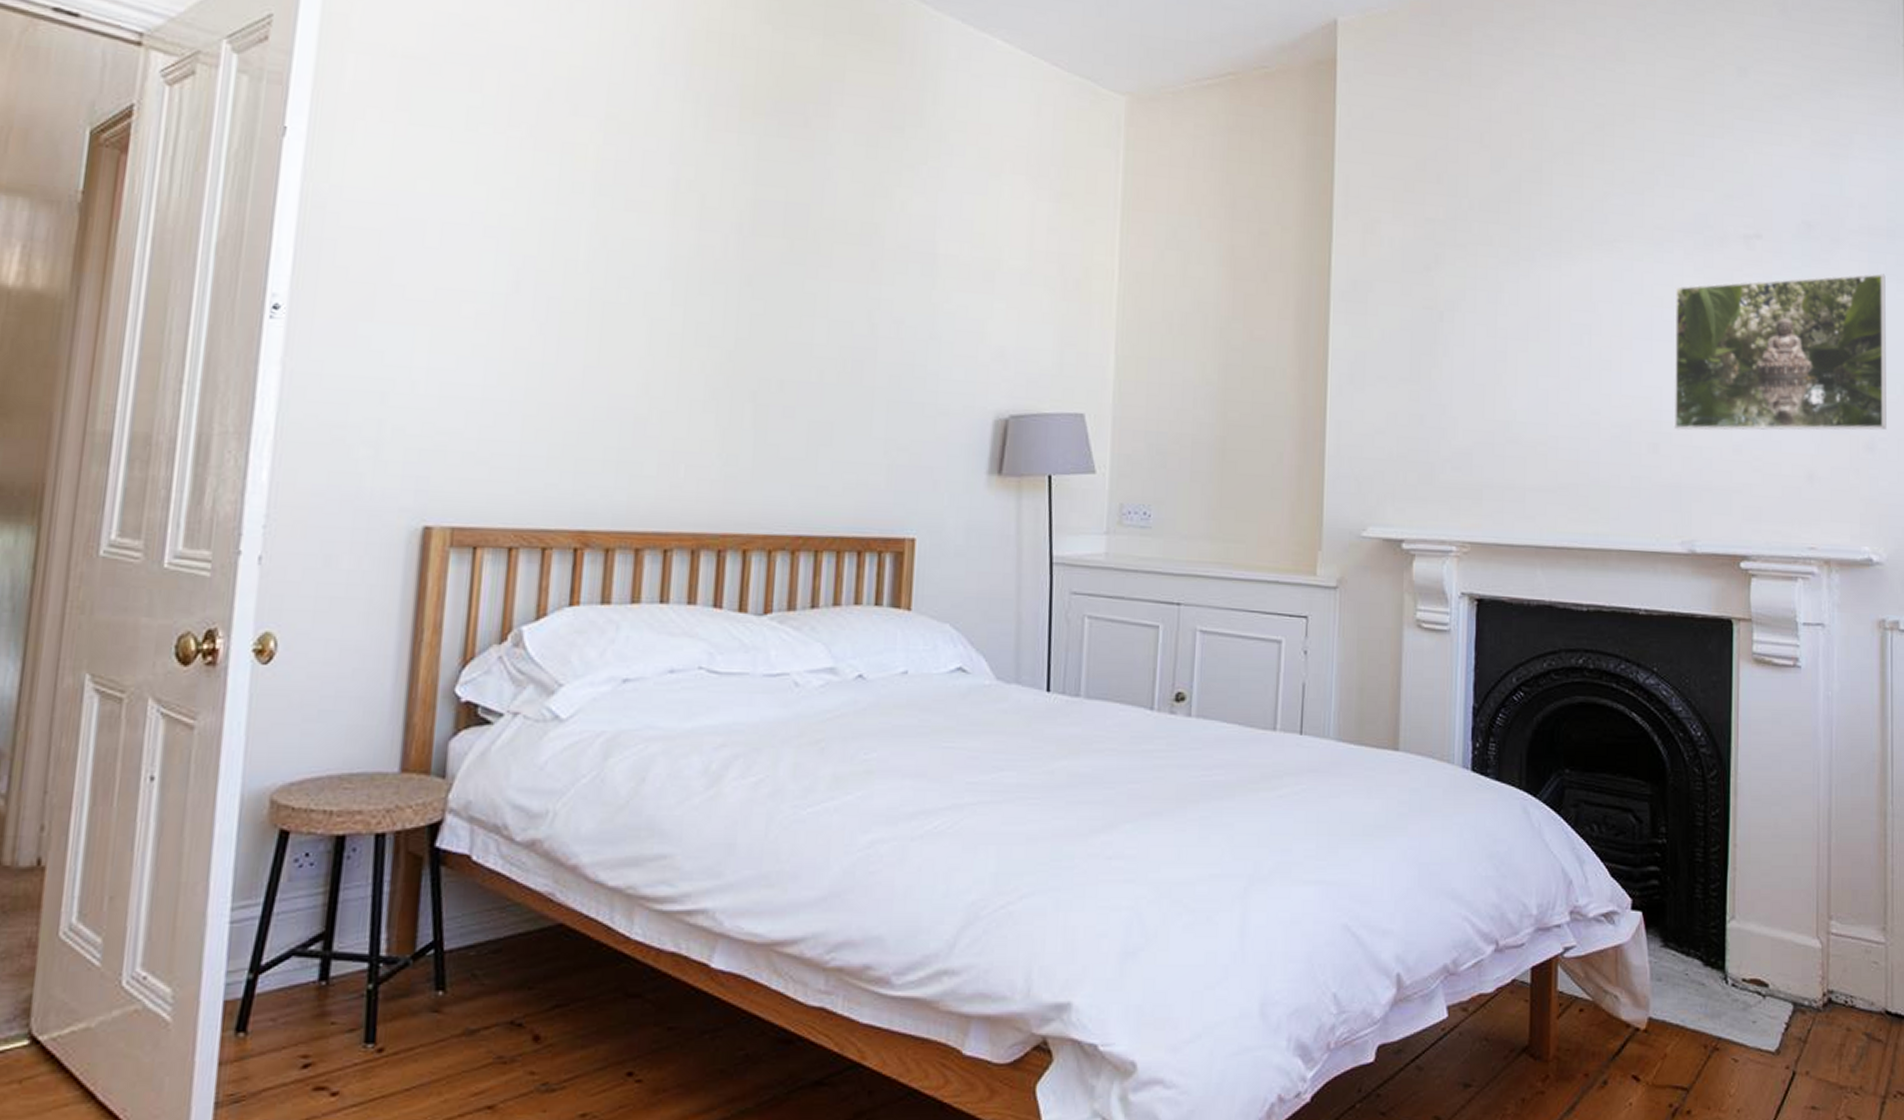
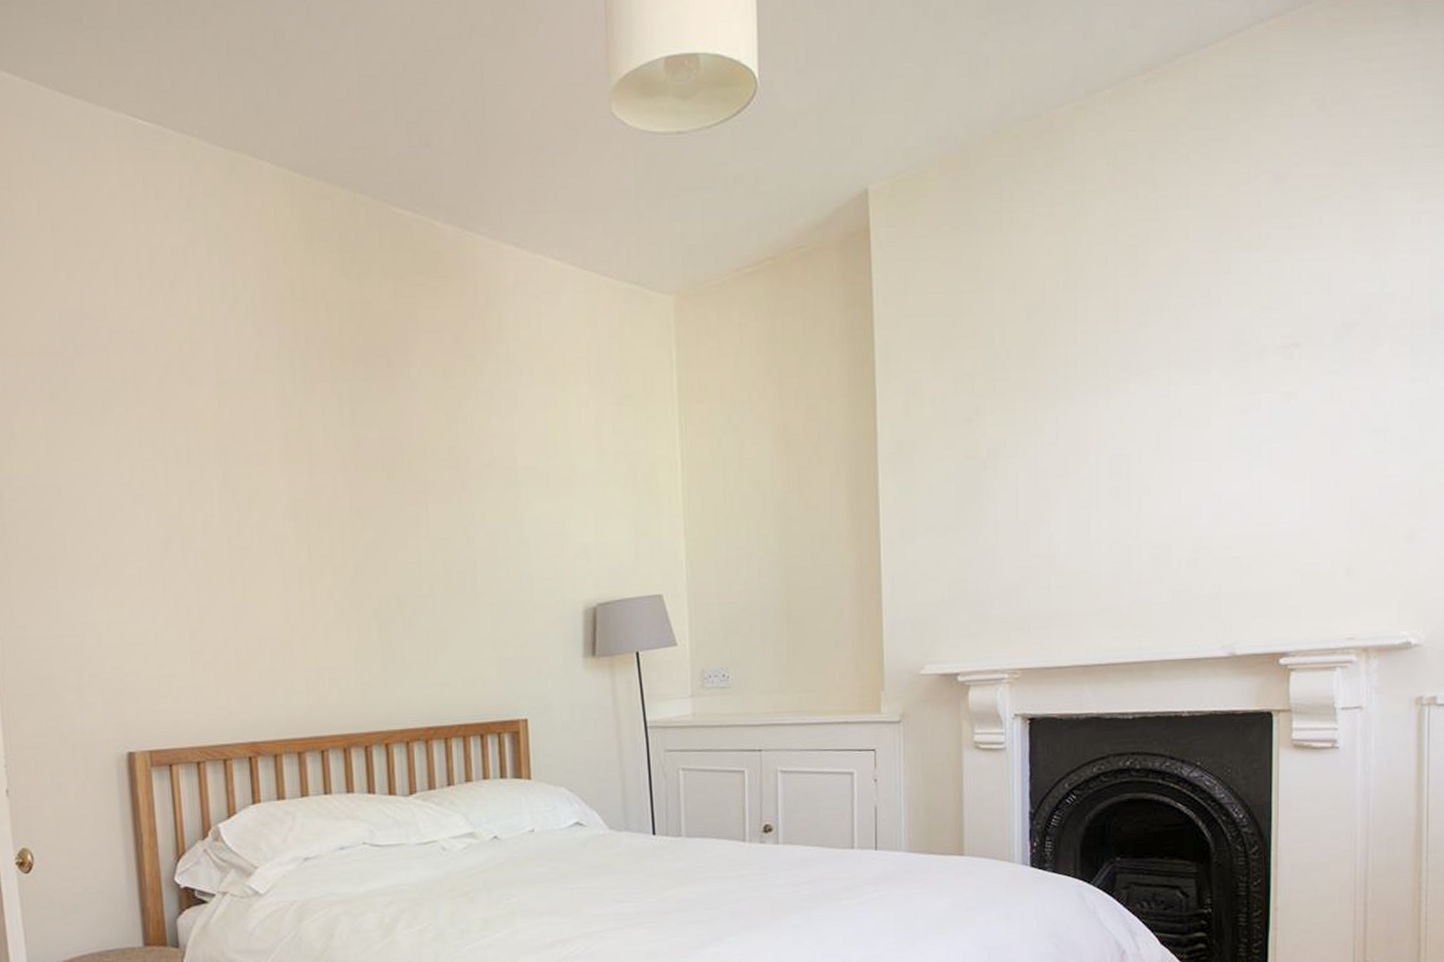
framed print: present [1673,273,1887,431] -> none [1212,365,1428,543]

